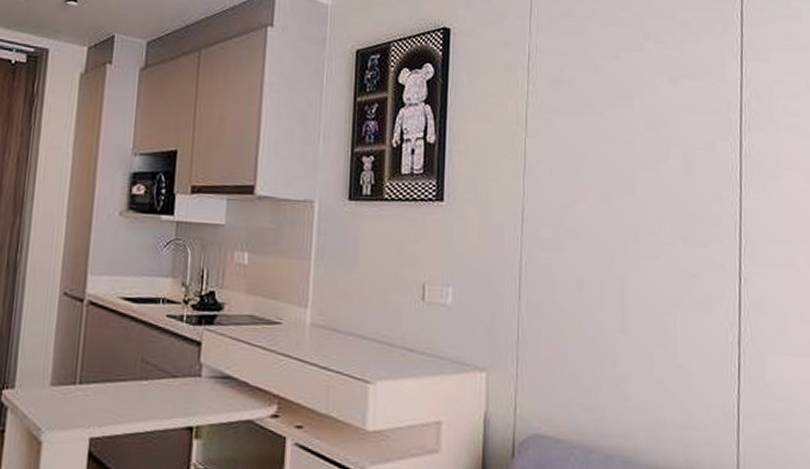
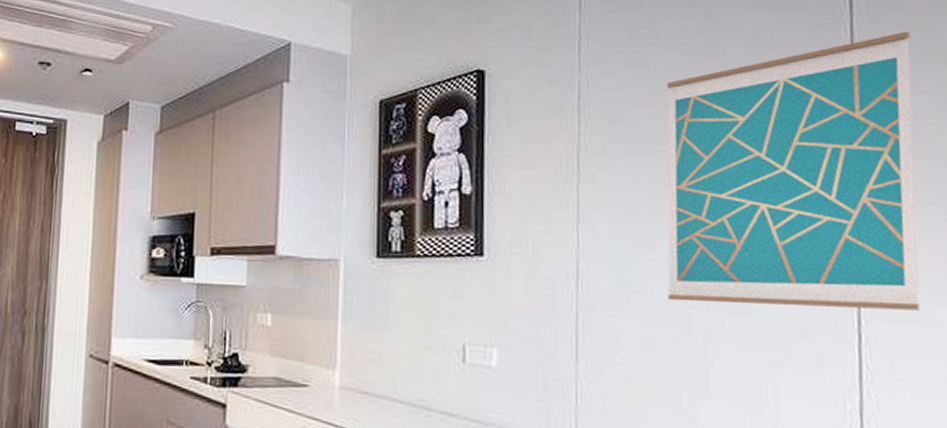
wall art: none [595,20,784,257] -> present [666,31,920,311]

